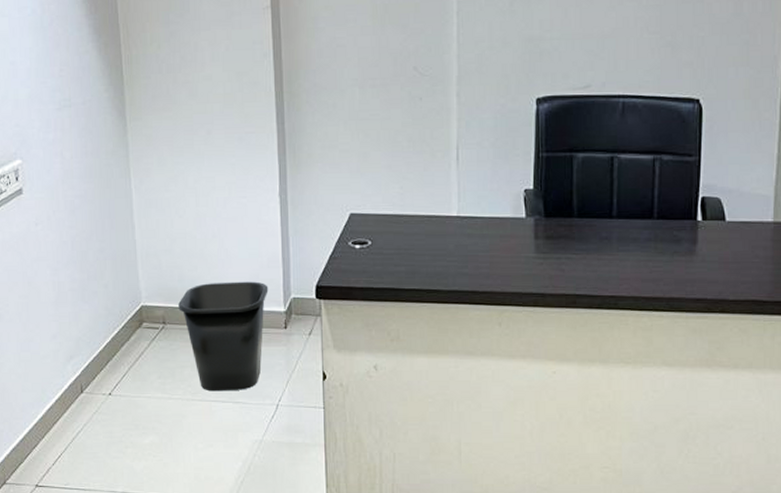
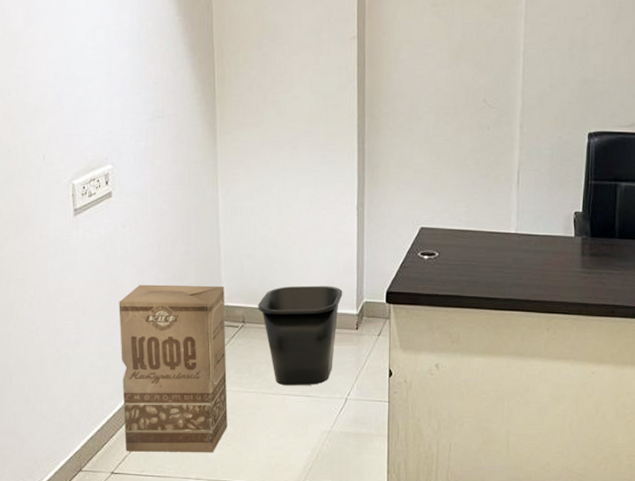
cardboard box: none [35,284,152,464] -> present [119,284,228,452]

